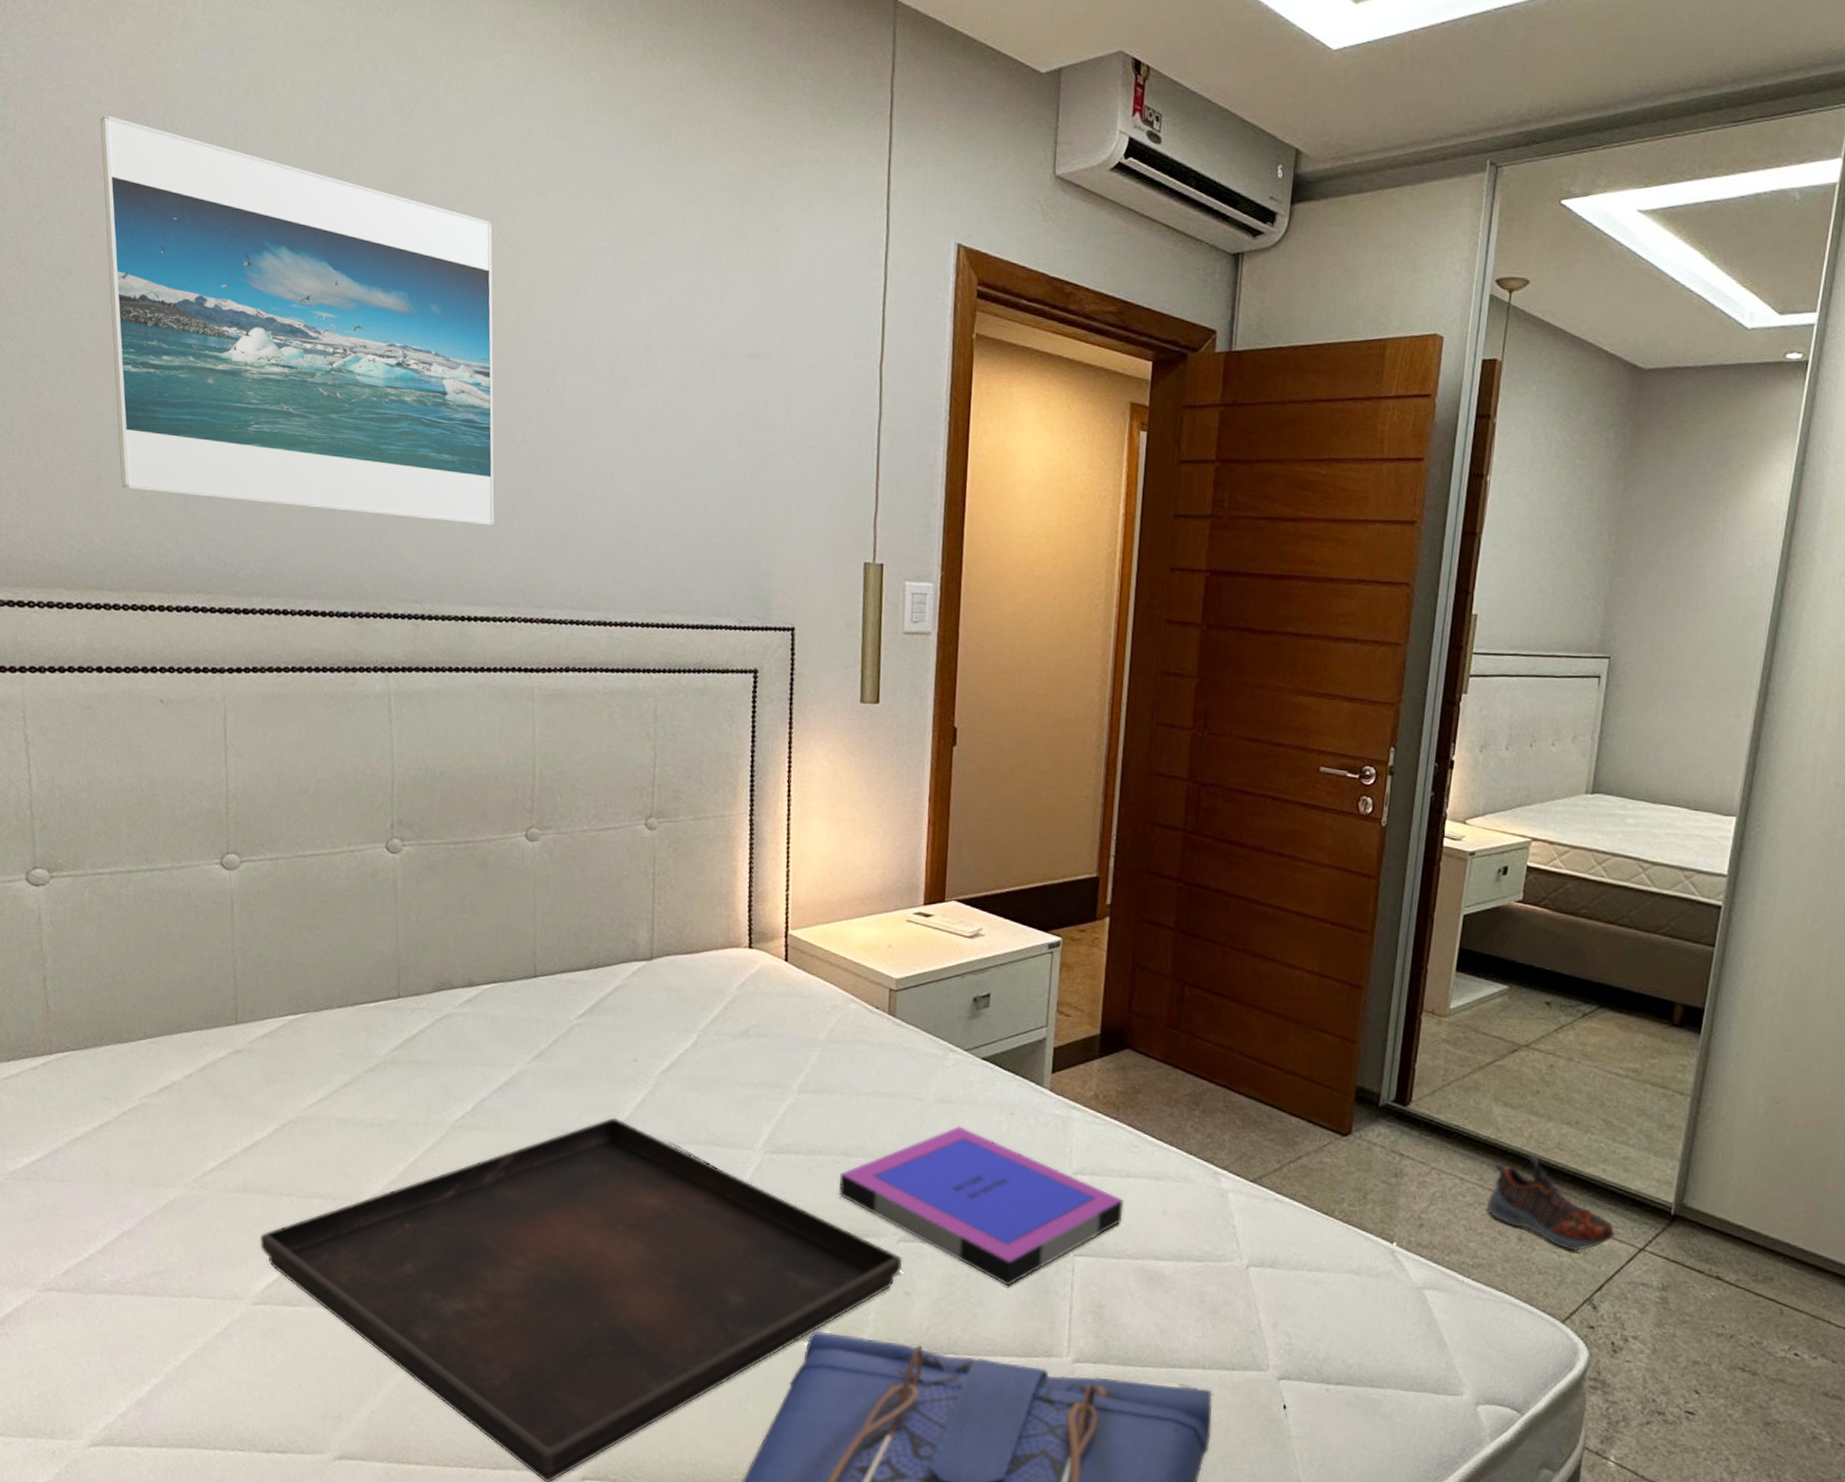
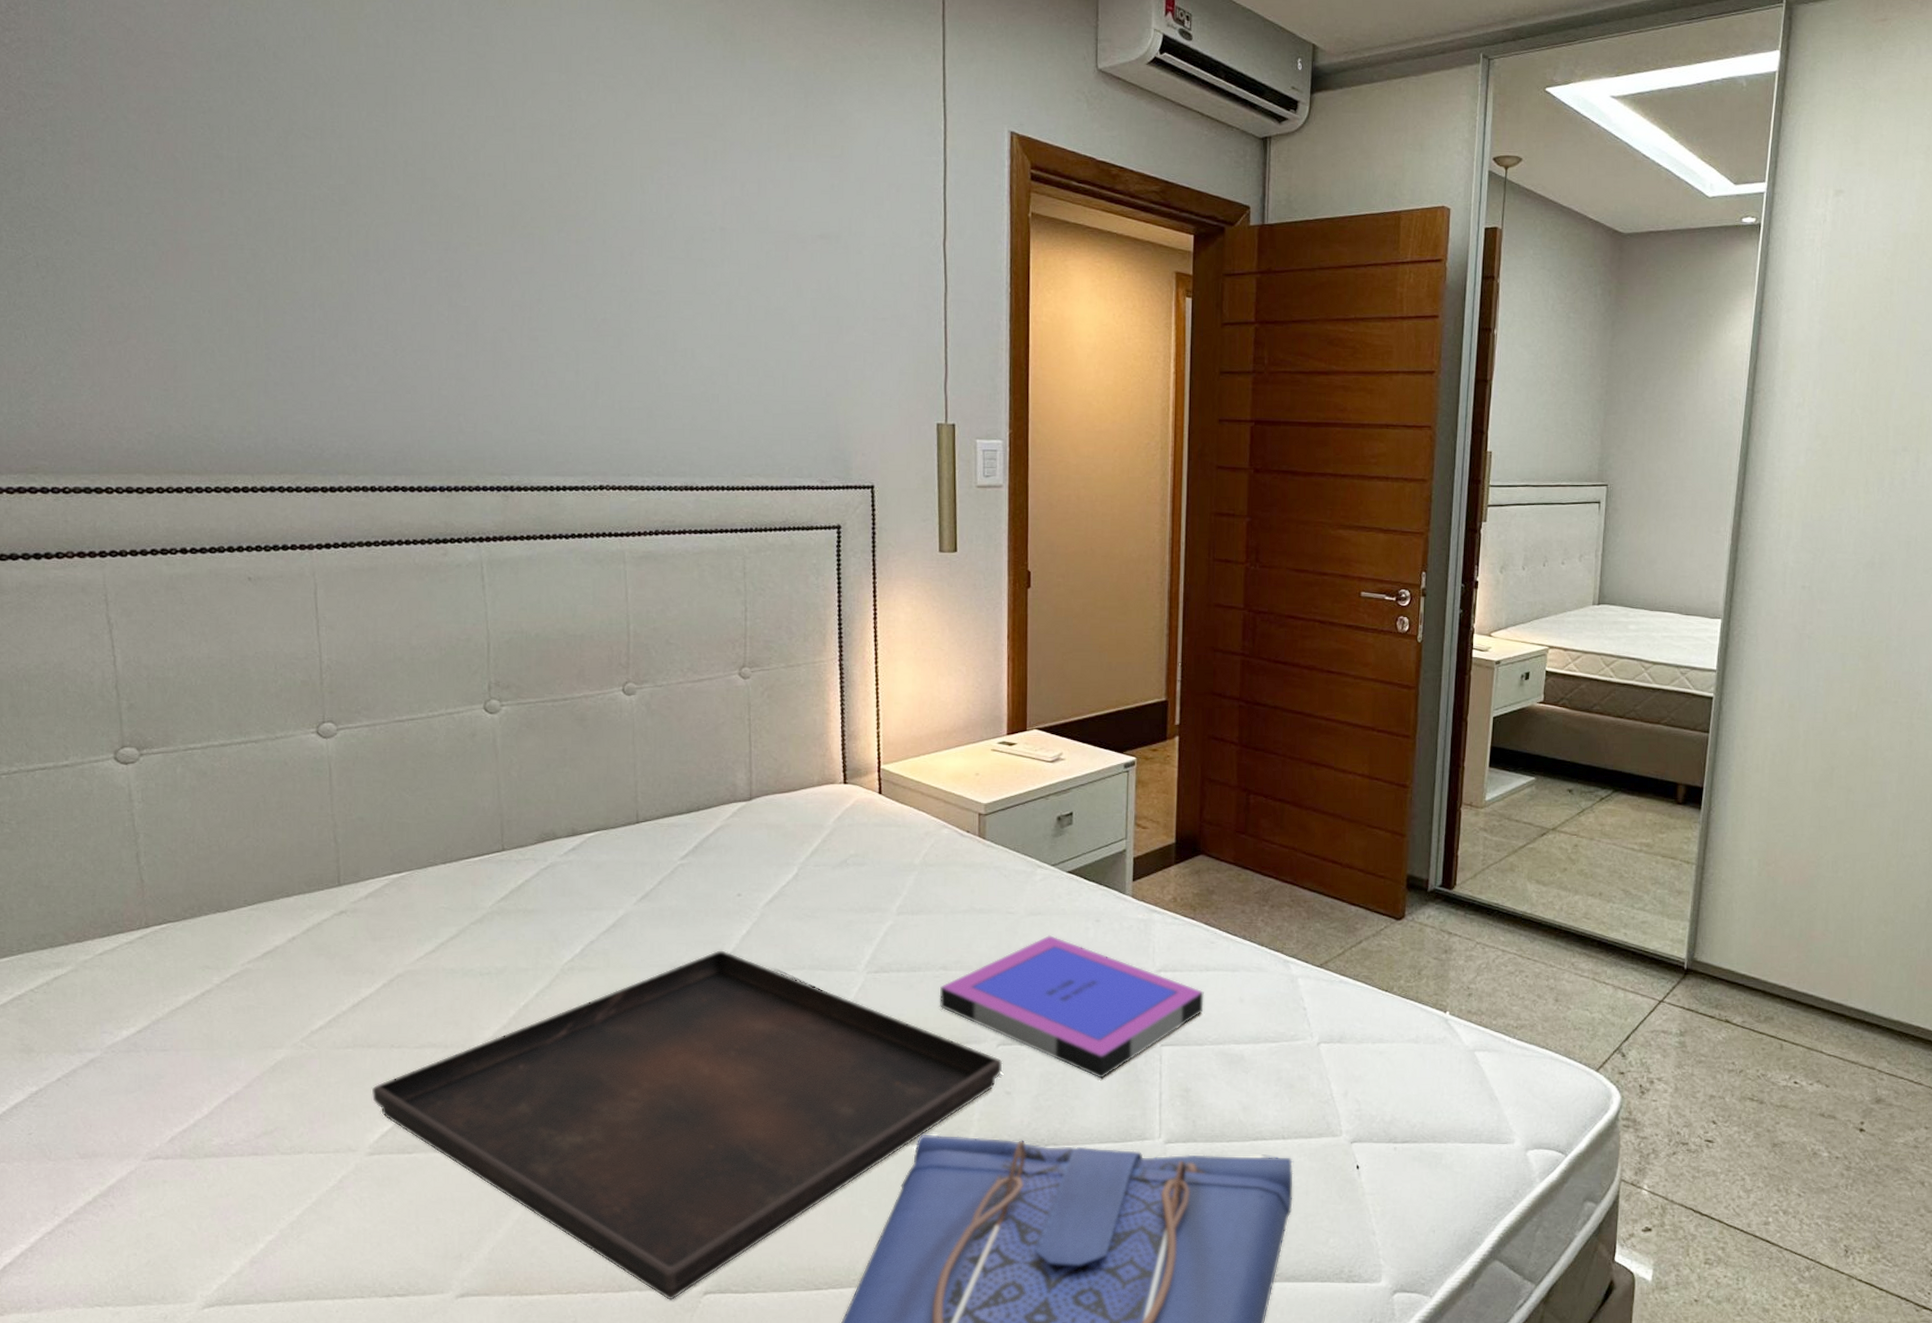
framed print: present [100,115,495,525] -> none [163,17,579,400]
shoe: present [1486,1154,1615,1251] -> none [1526,924,1638,1007]

